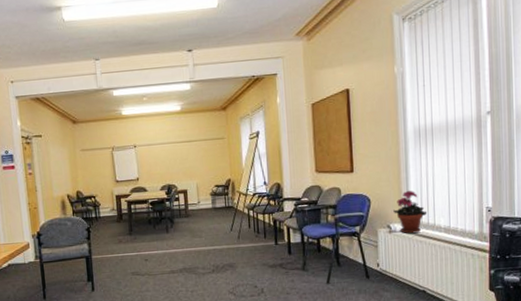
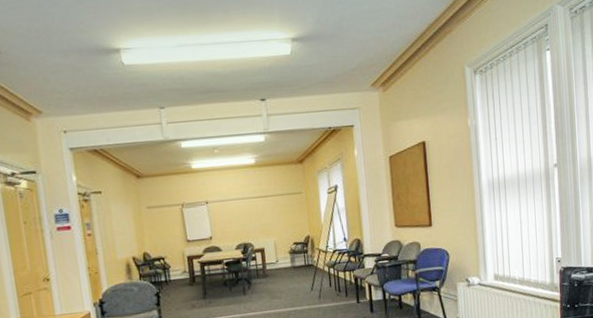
potted plant: present [393,190,428,234] -> none [471,243,503,287]

